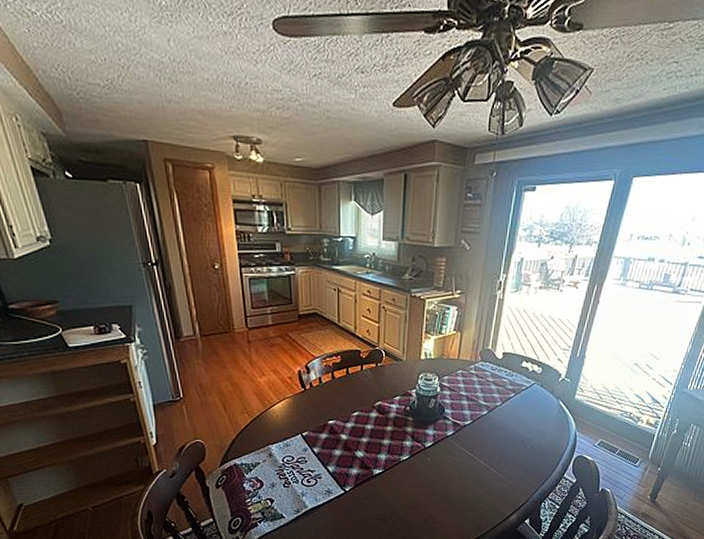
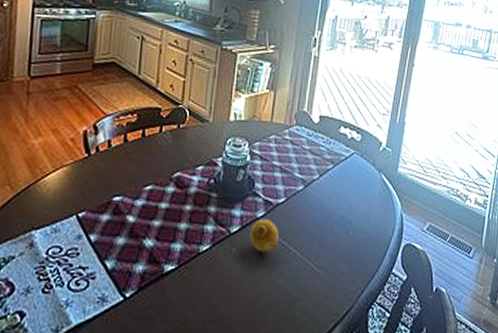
fruit: none [442,436,466,462] -> present [250,219,279,253]

